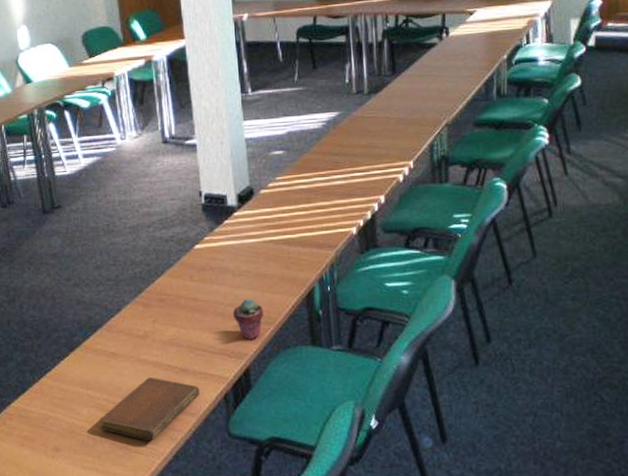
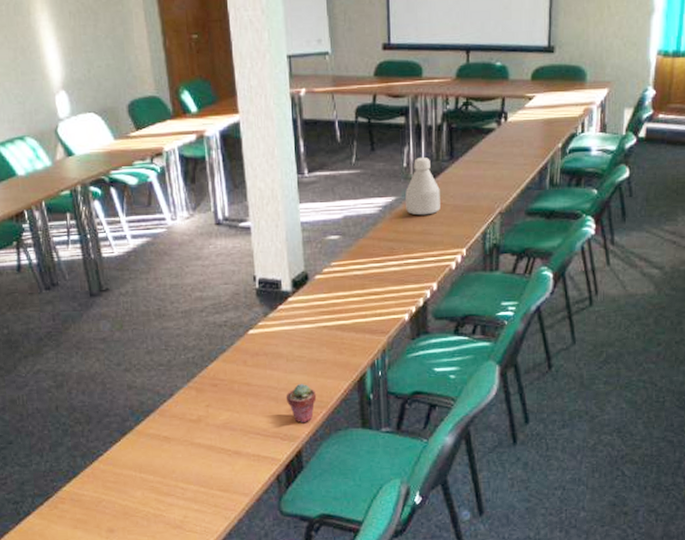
notebook: present [100,377,200,441] -> none [153,459,253,520]
bottle: none [349,72,385,130] -> present [405,156,440,216]

